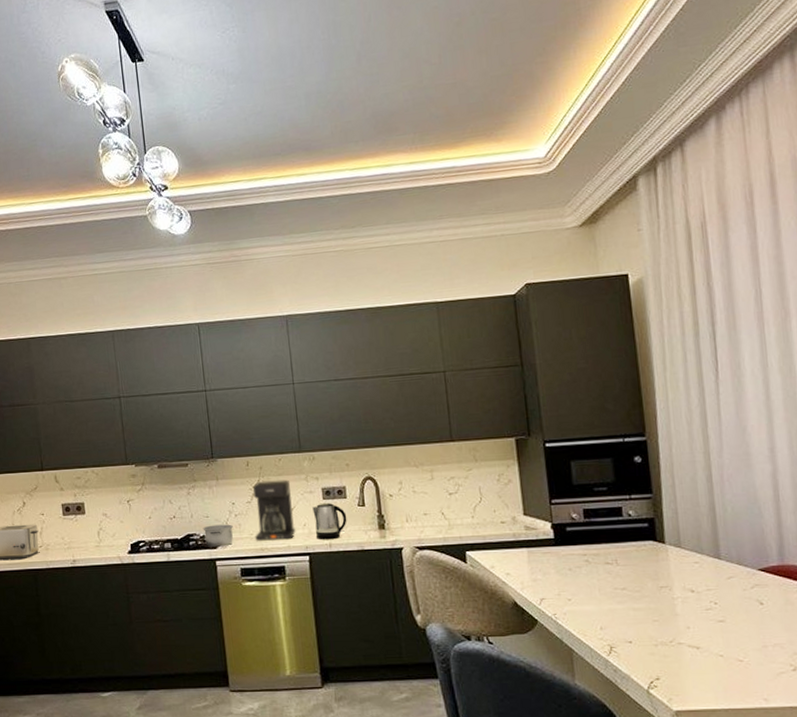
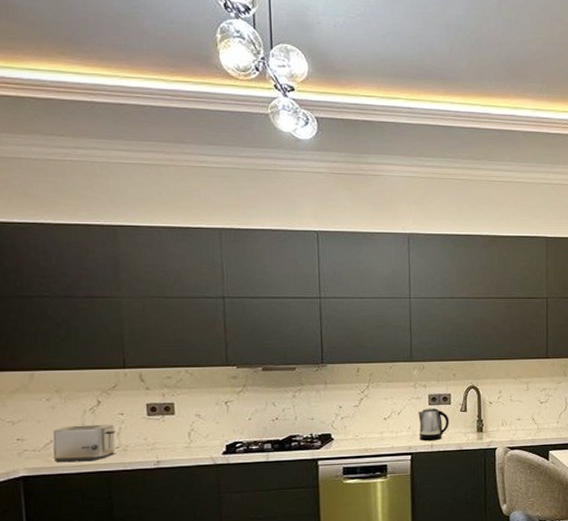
cooking pot: present [202,524,233,547] -> none [306,426,338,448]
coffee maker: present [252,479,296,541] -> none [360,386,400,442]

